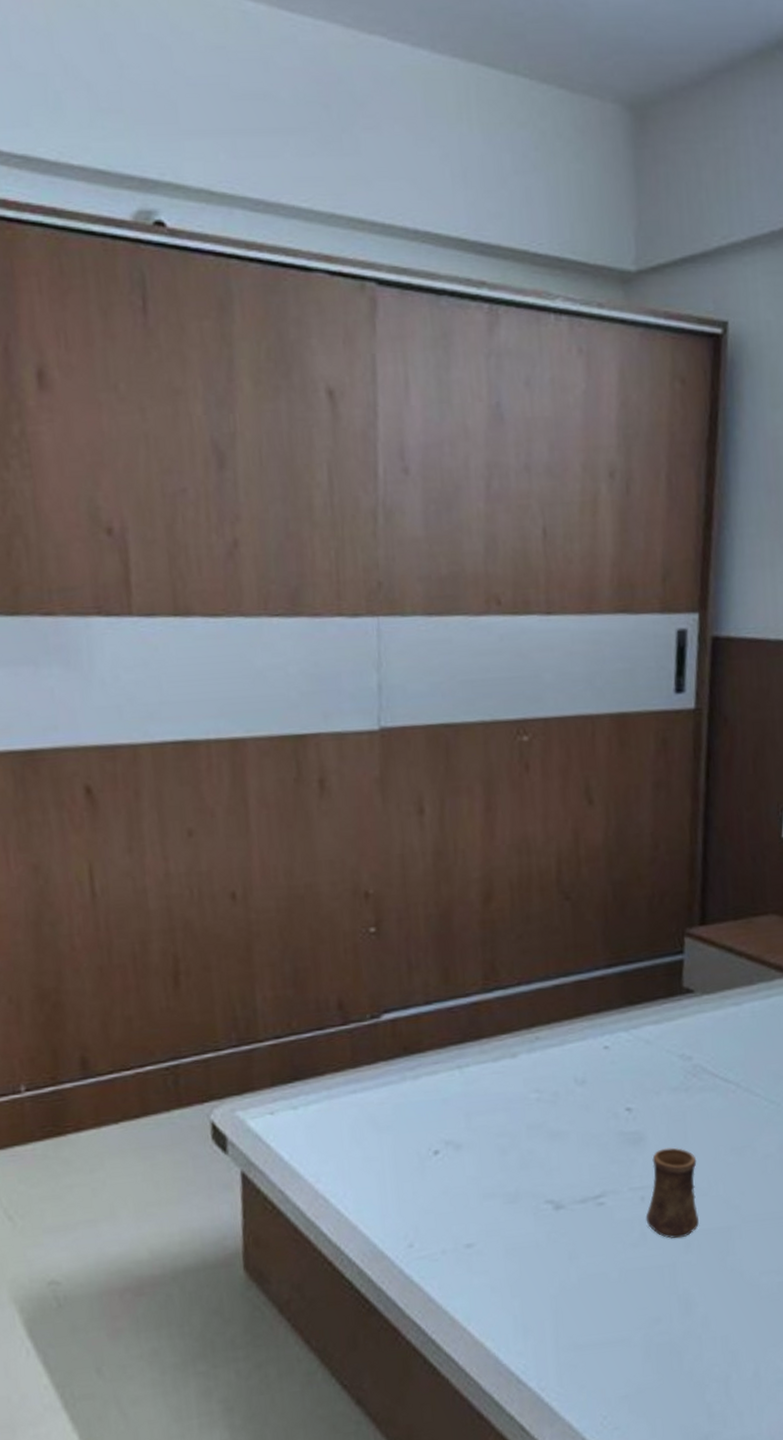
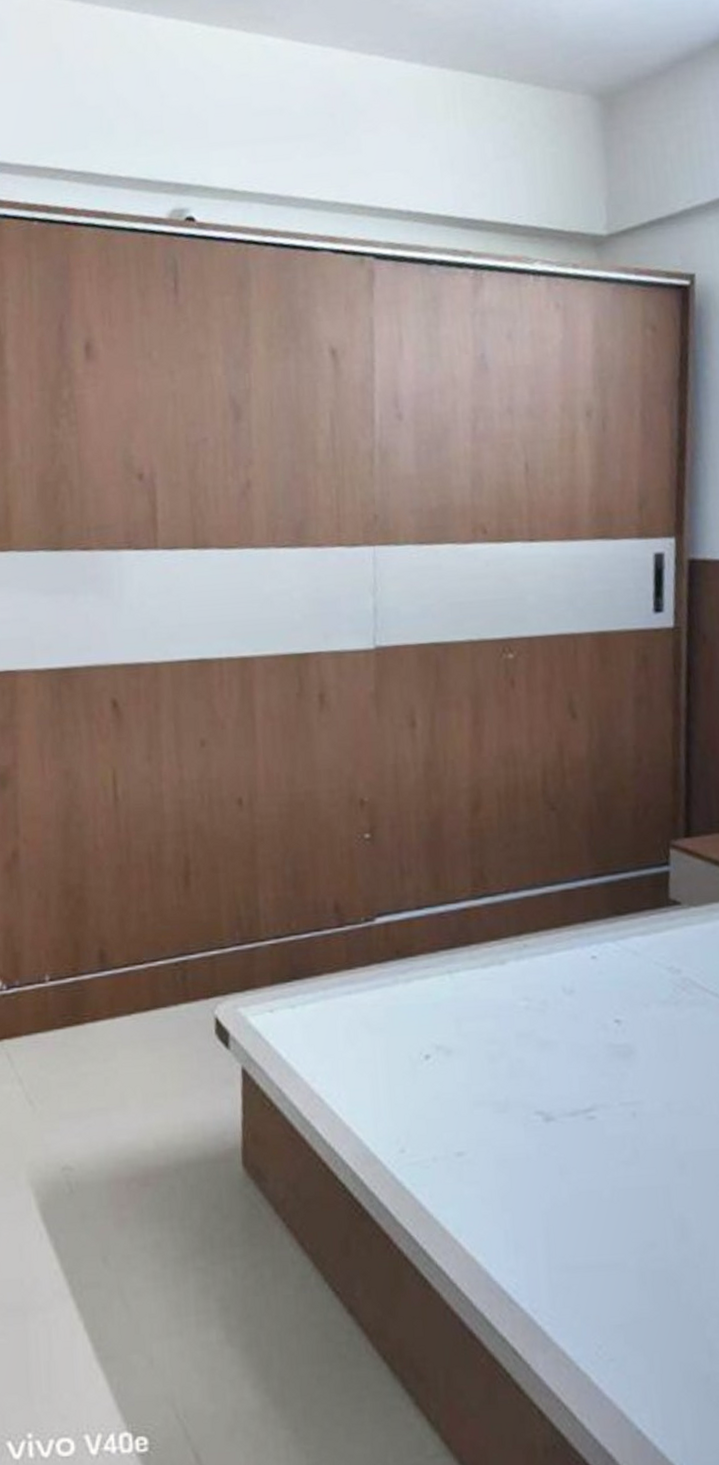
cup: present [646,1147,699,1239] -> none [637,1062,693,1159]

